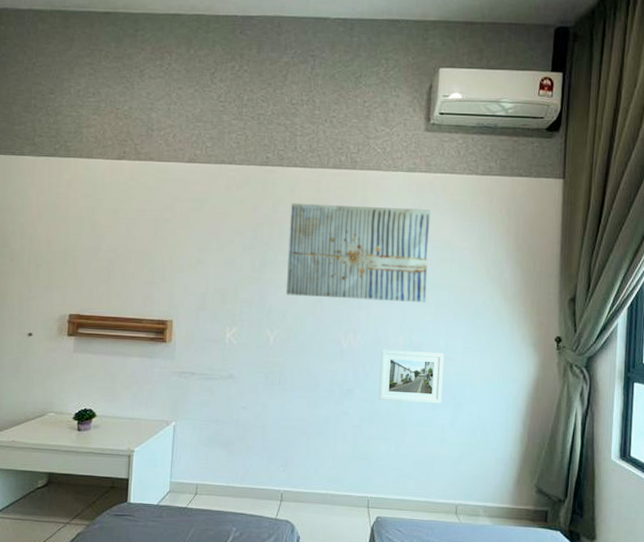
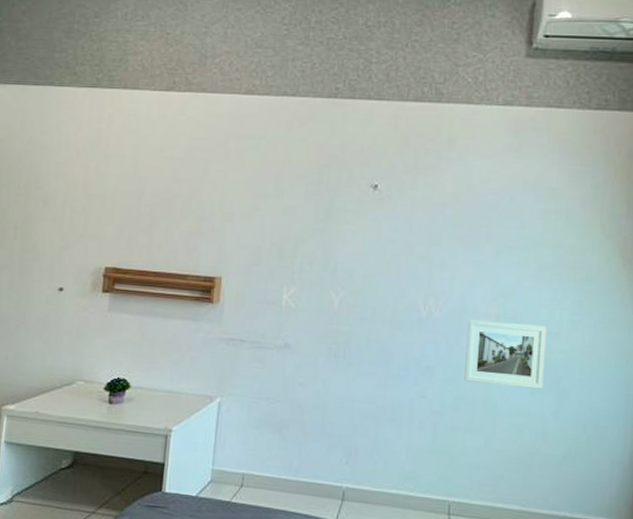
wall art: present [285,203,430,303] -> none [354,141,532,264]

